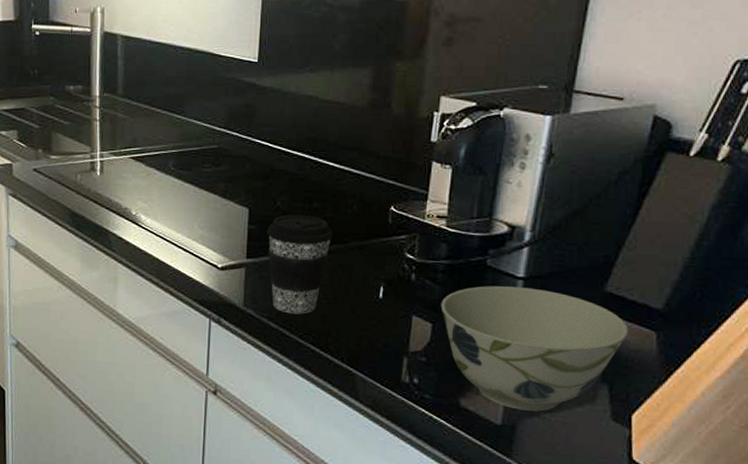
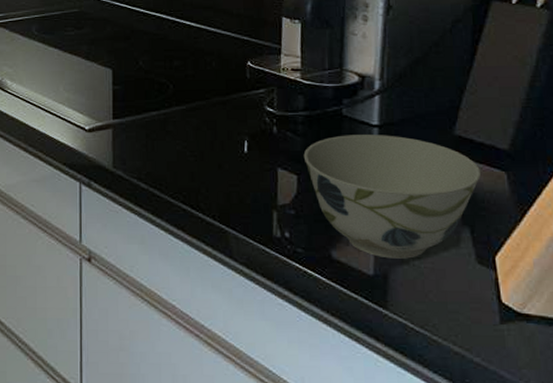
coffee cup: present [267,214,333,314] -> none [131,73,195,173]

